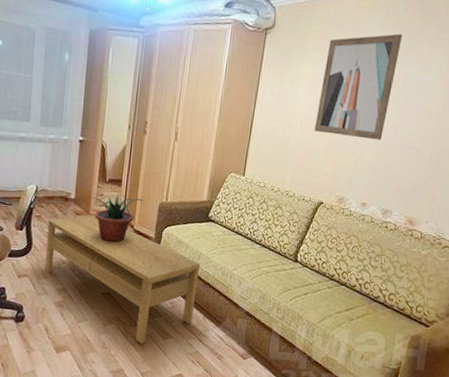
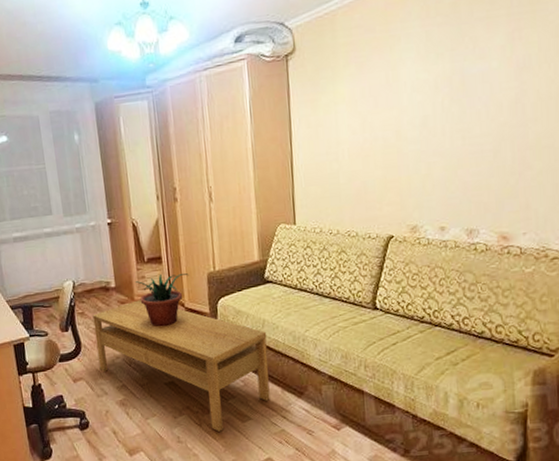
wall art: present [314,33,402,140] -> none [362,22,449,157]

